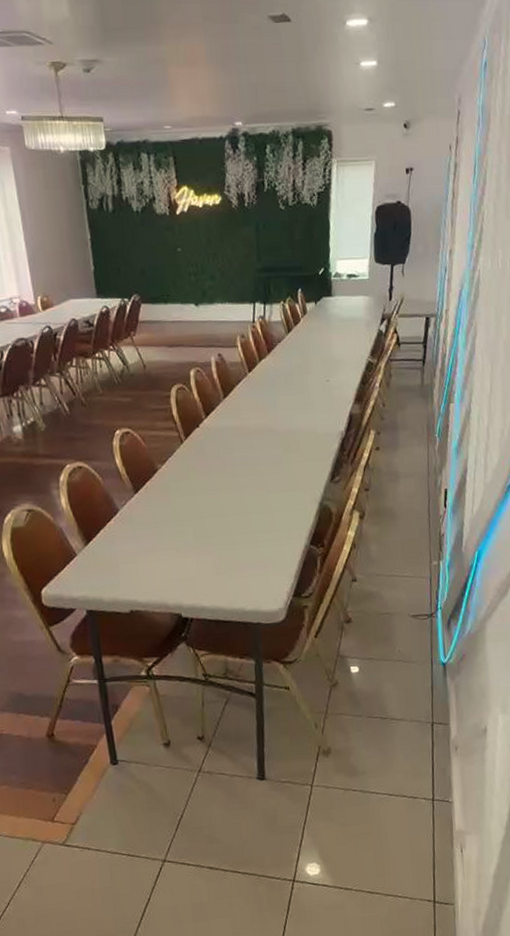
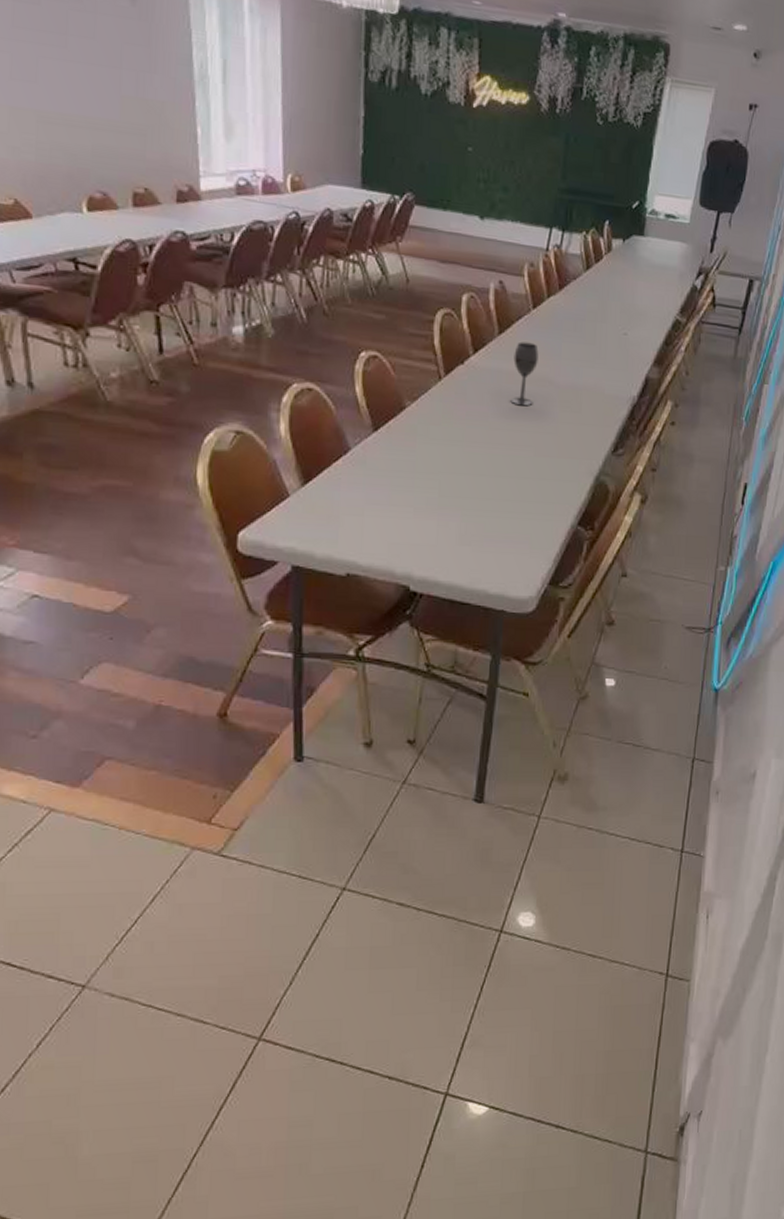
wine glass: none [238,400,260,454] -> present [510,341,539,407]

